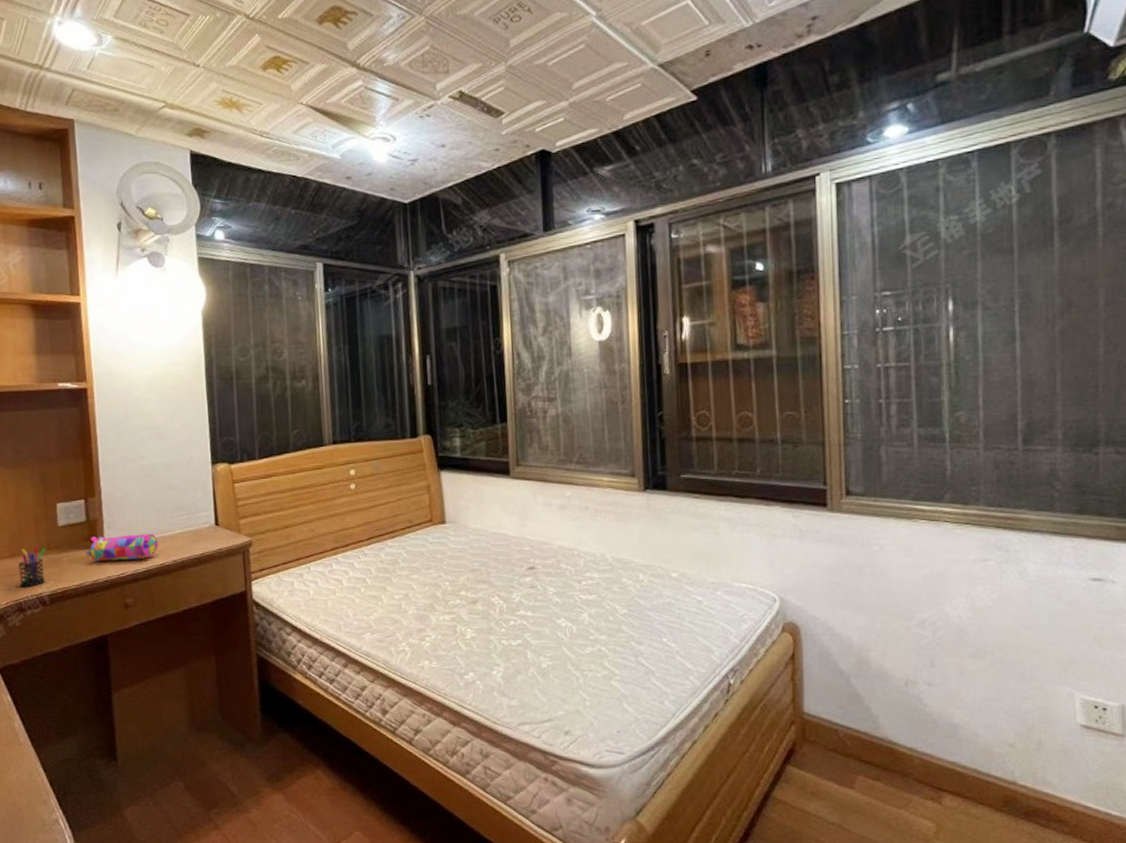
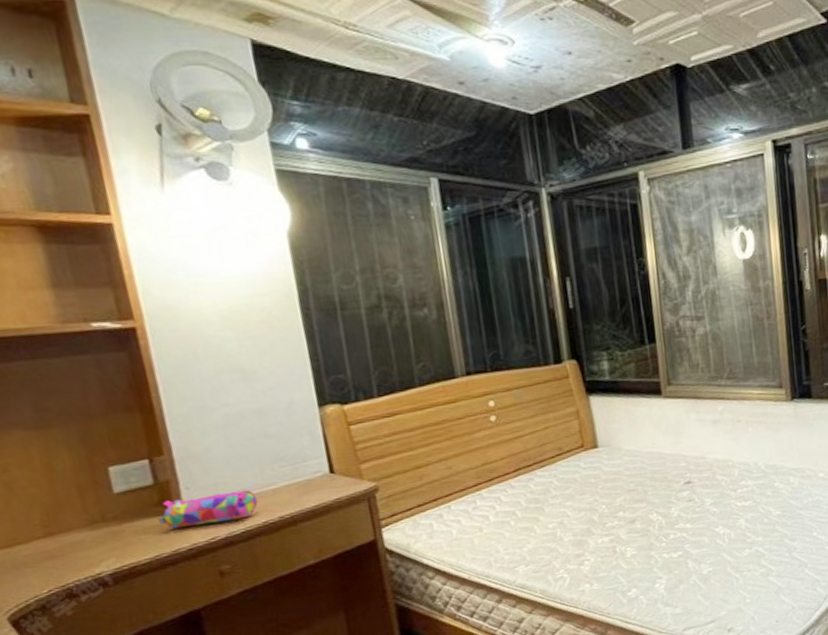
pen holder: present [18,545,47,588] -> none [60,518,103,570]

